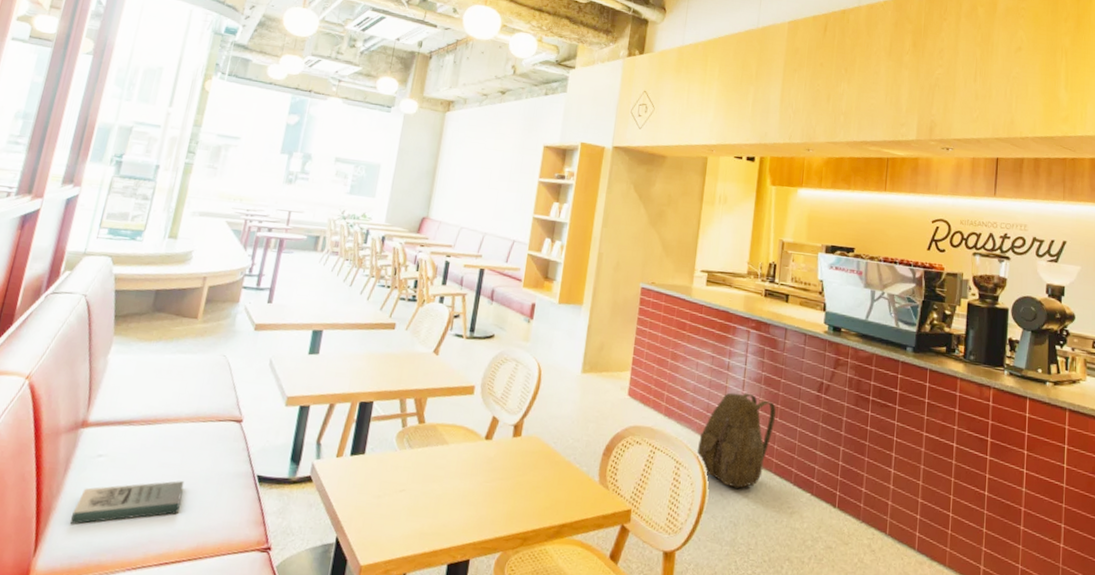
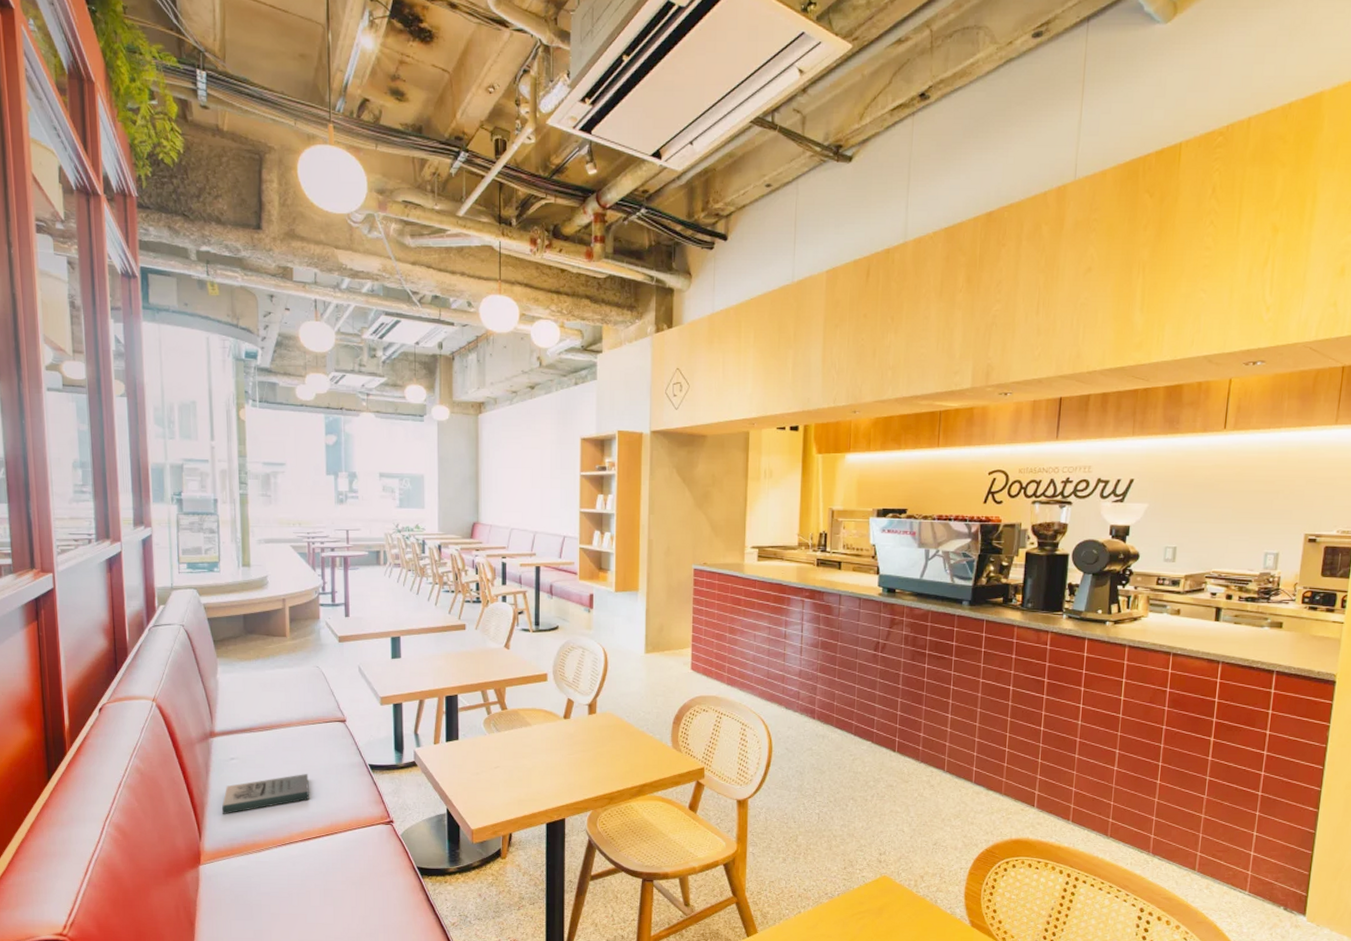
backpack: present [697,392,776,489] -> none [761,658,834,743]

